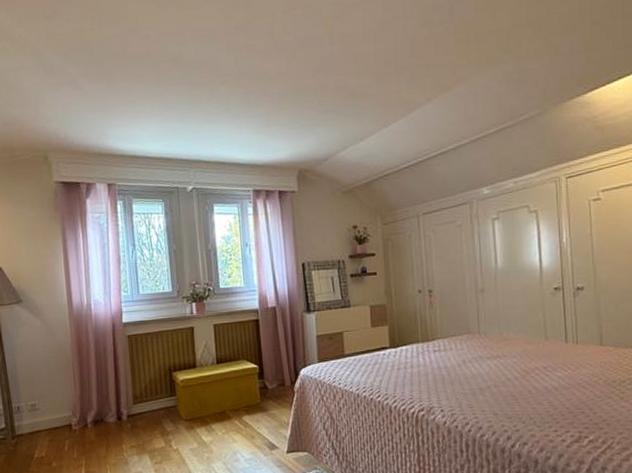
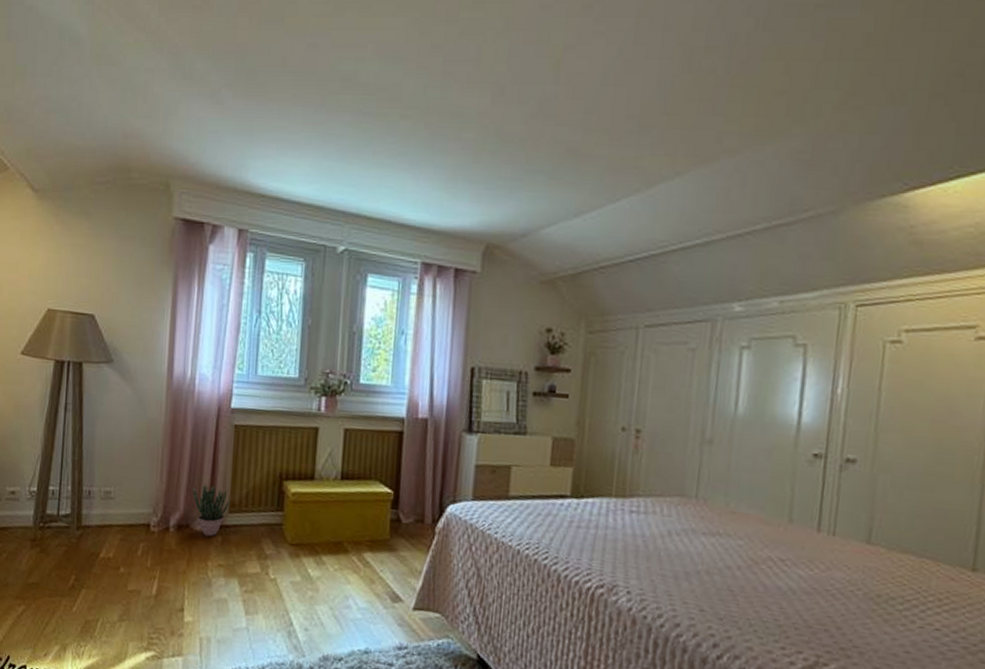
potted plant: none [101,385,133,426] -> present [192,483,230,537]

